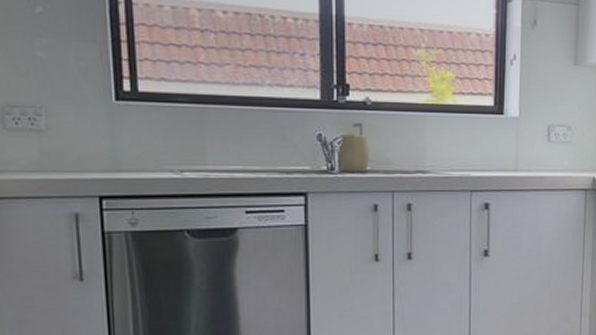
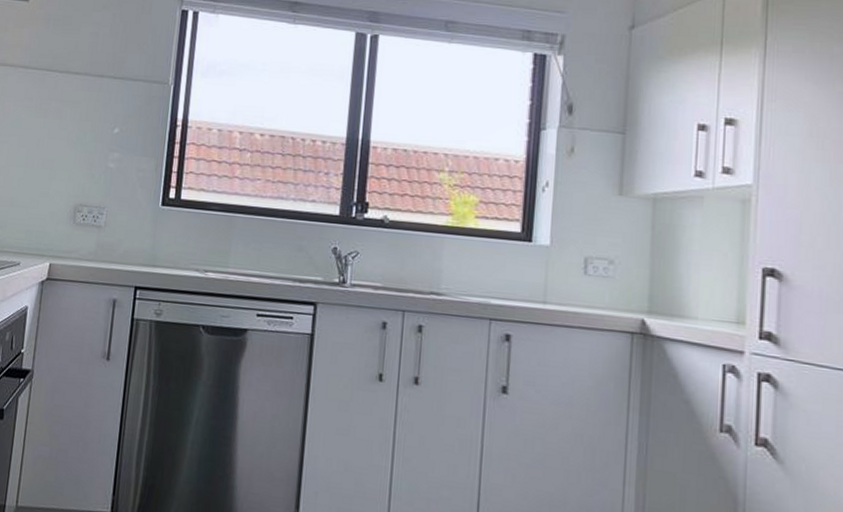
soap dispenser: present [337,122,369,172] -> none [350,239,383,289]

